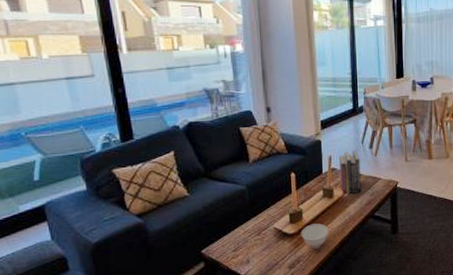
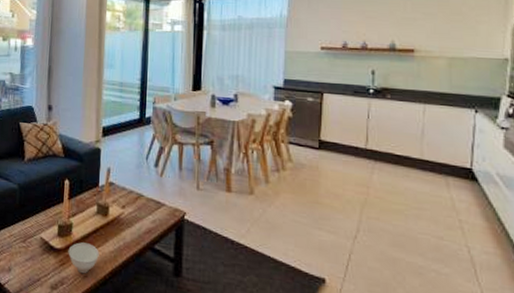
books: present [338,150,362,195] -> none [117,165,143,218]

